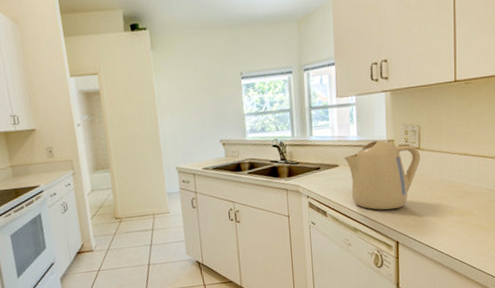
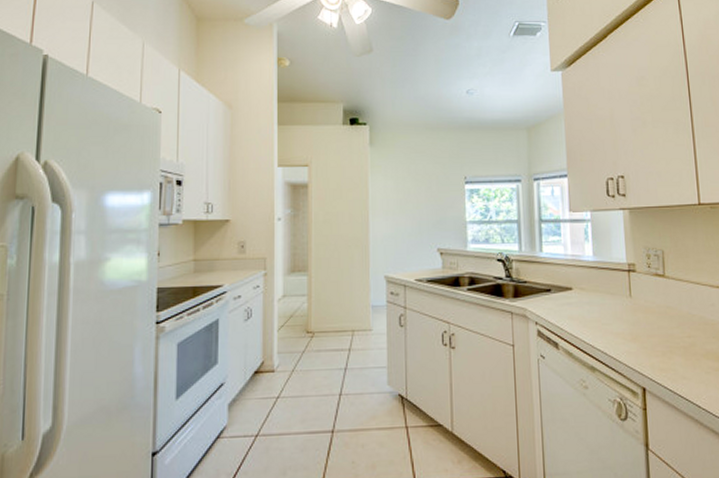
kettle: present [344,140,421,210] -> none [578,263,667,347]

